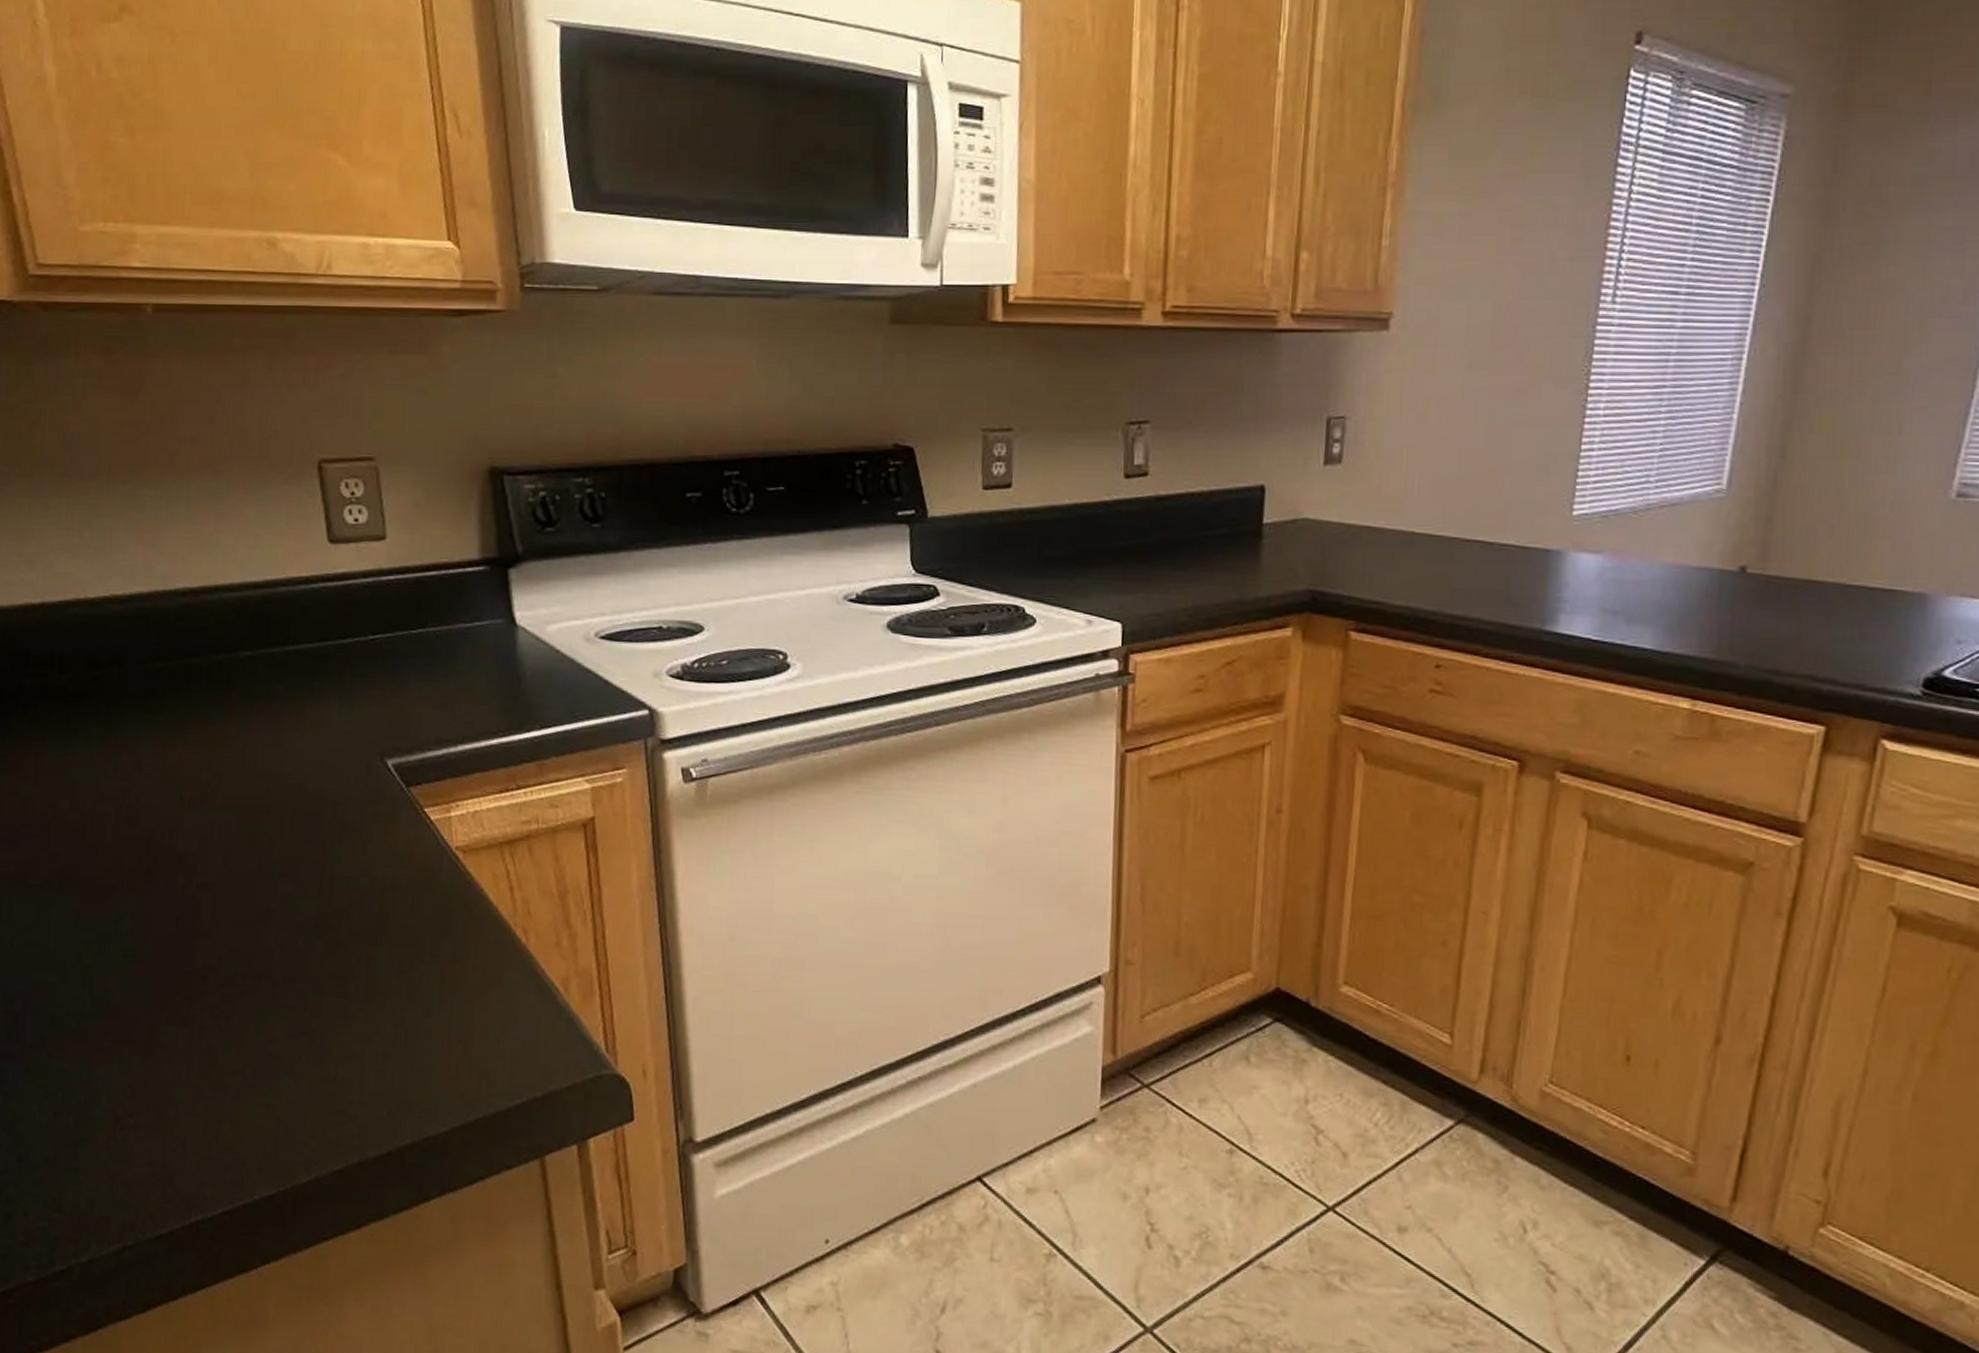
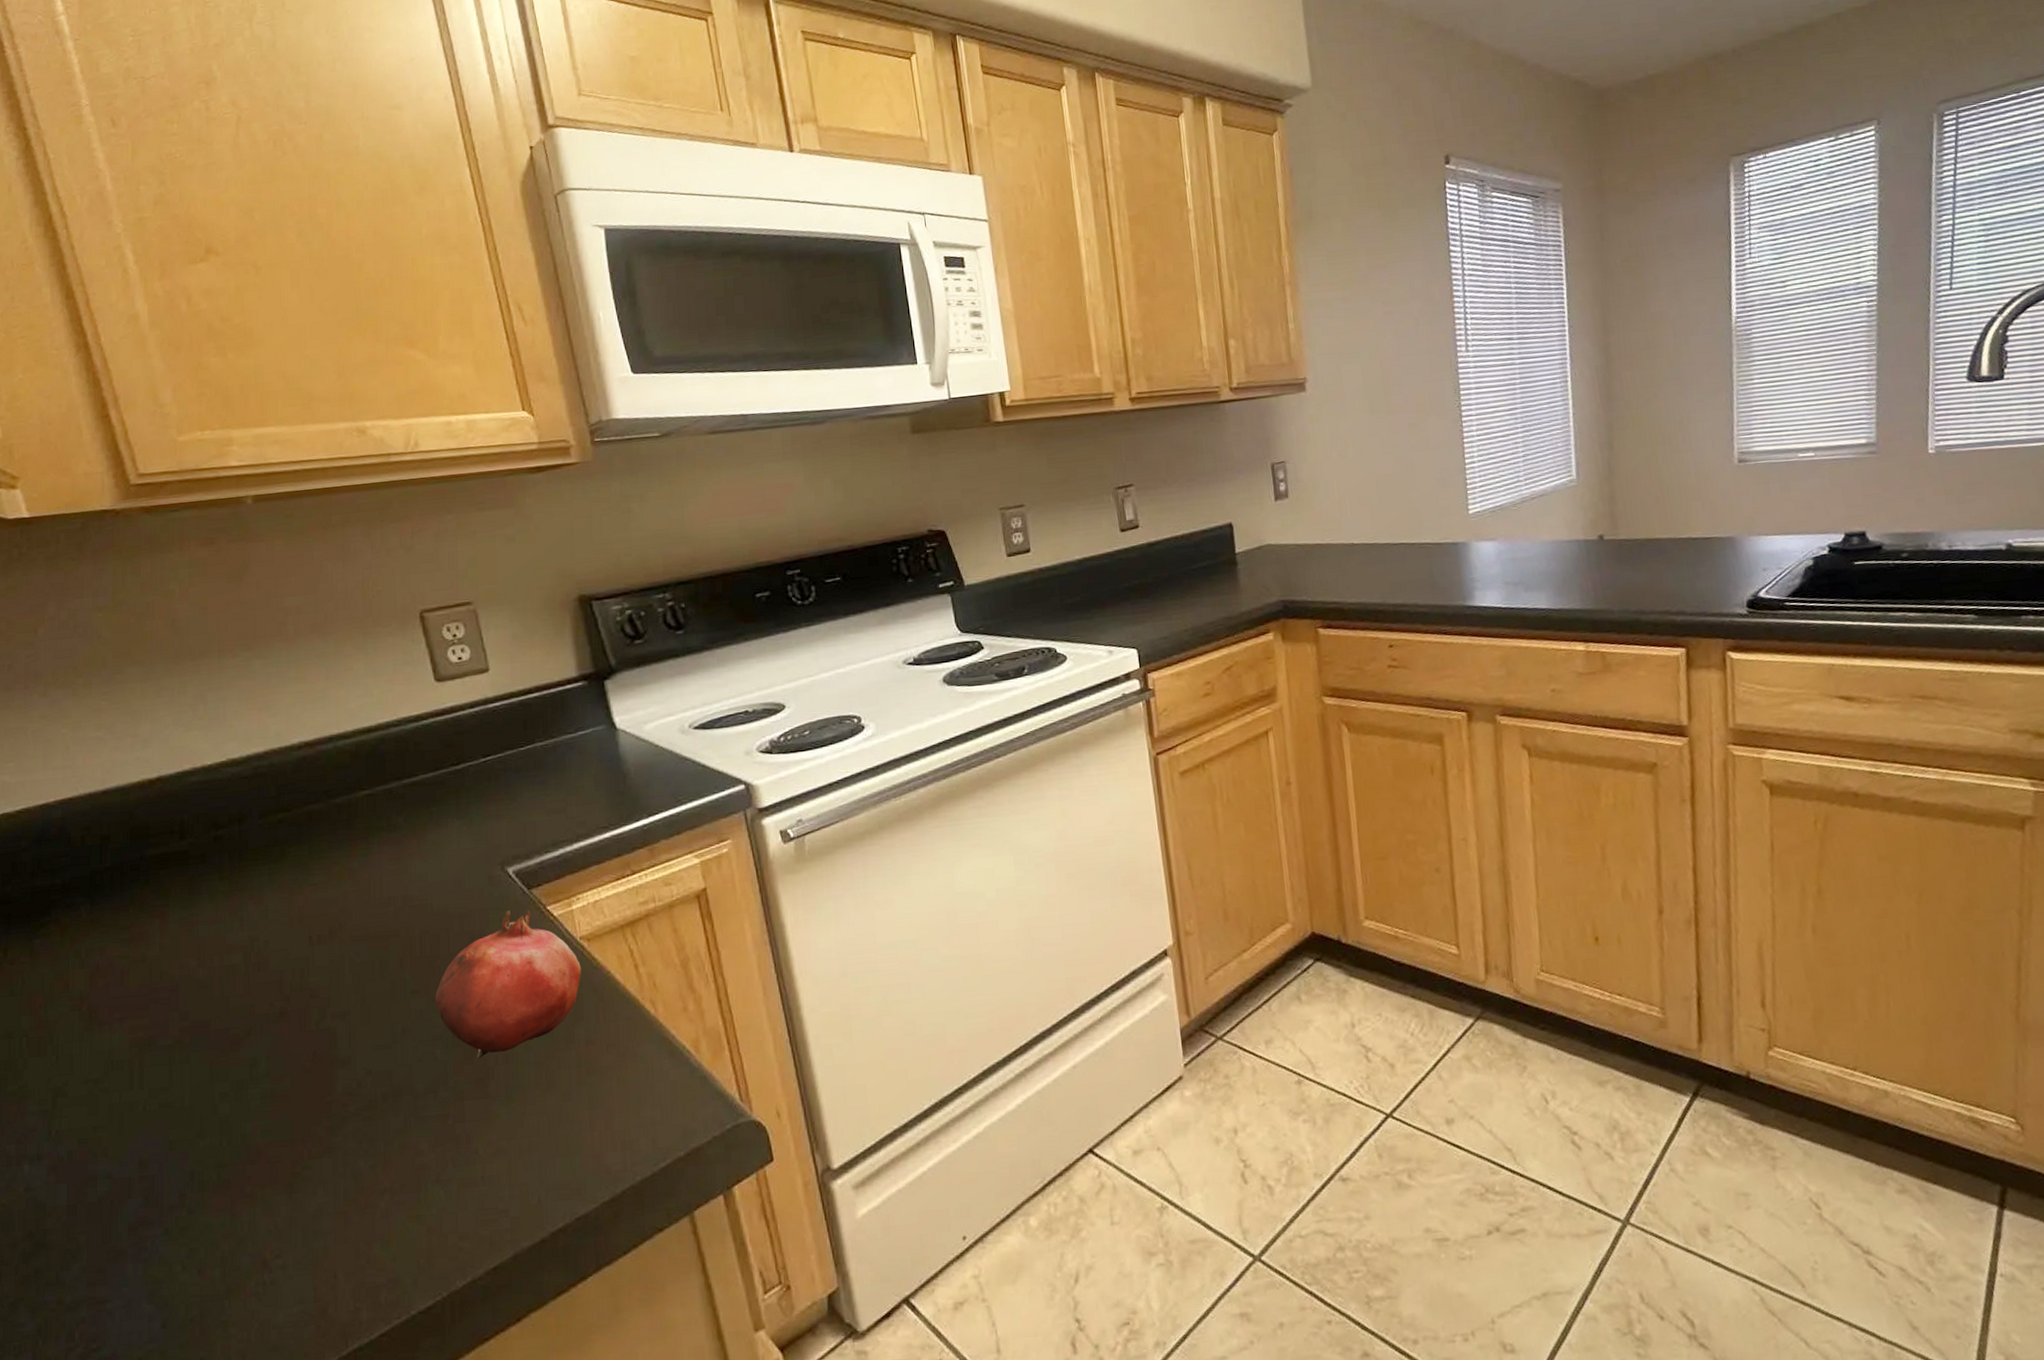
fruit: none [301,806,454,957] -> present [435,910,581,1059]

